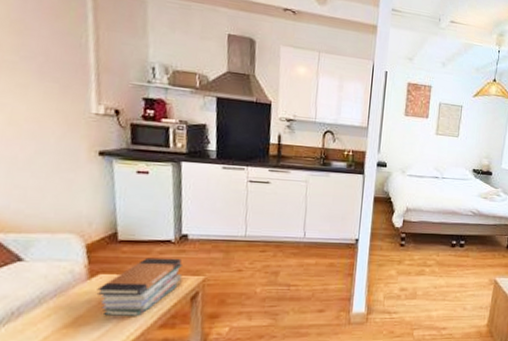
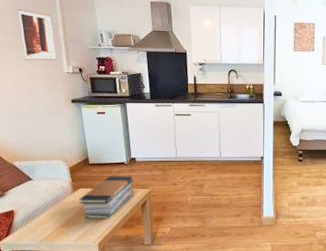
wall art: none [24,17,81,95] -> present [18,8,57,61]

